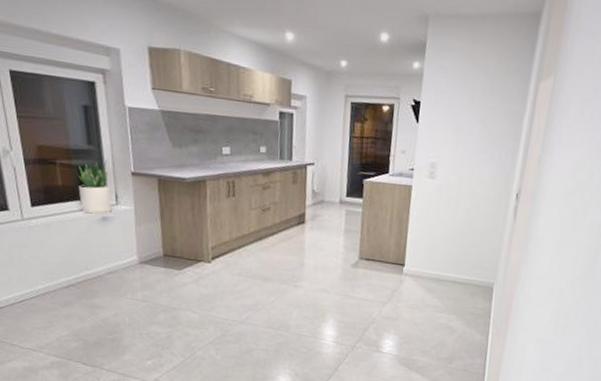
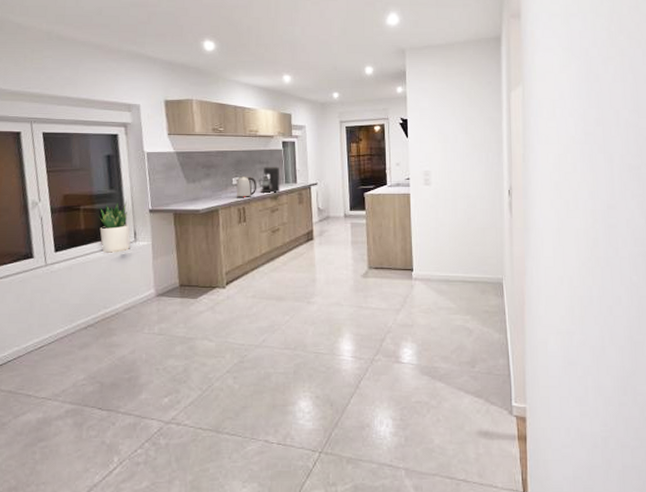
kettle: none [225,146,249,172] -> present [235,176,256,198]
coffee maker: none [251,138,275,169] -> present [259,166,280,193]

